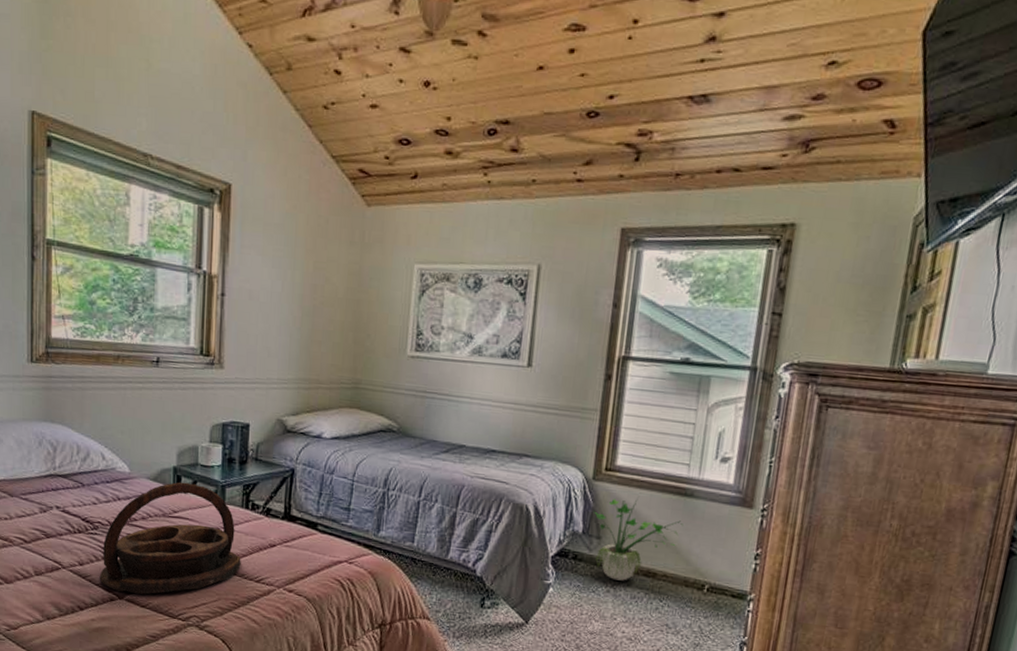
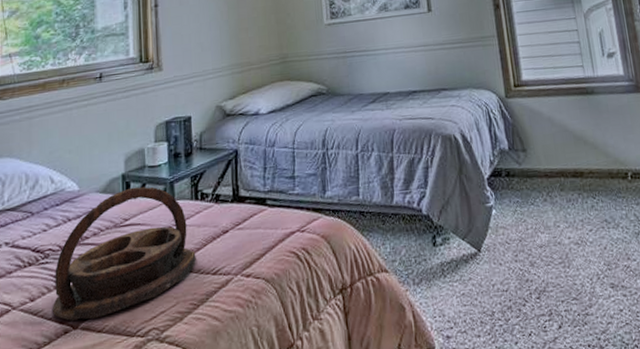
potted plant: present [594,498,683,581] -> none [514,105,593,188]

